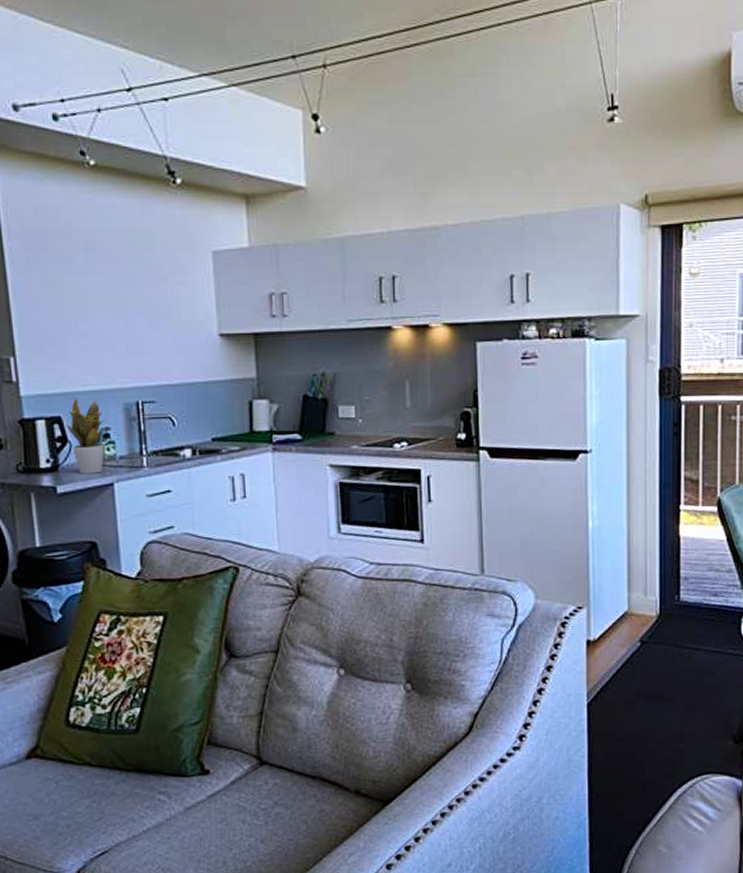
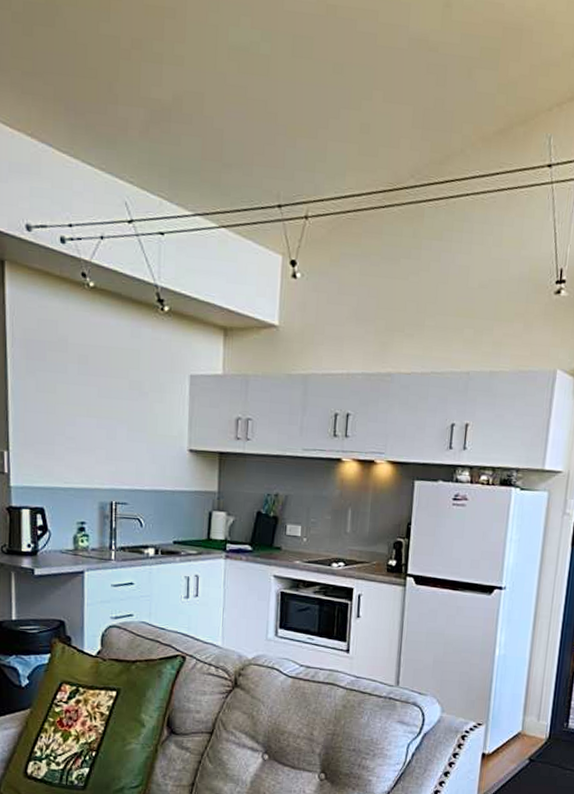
potted plant: present [66,398,112,474] -> none [48,493,87,561]

